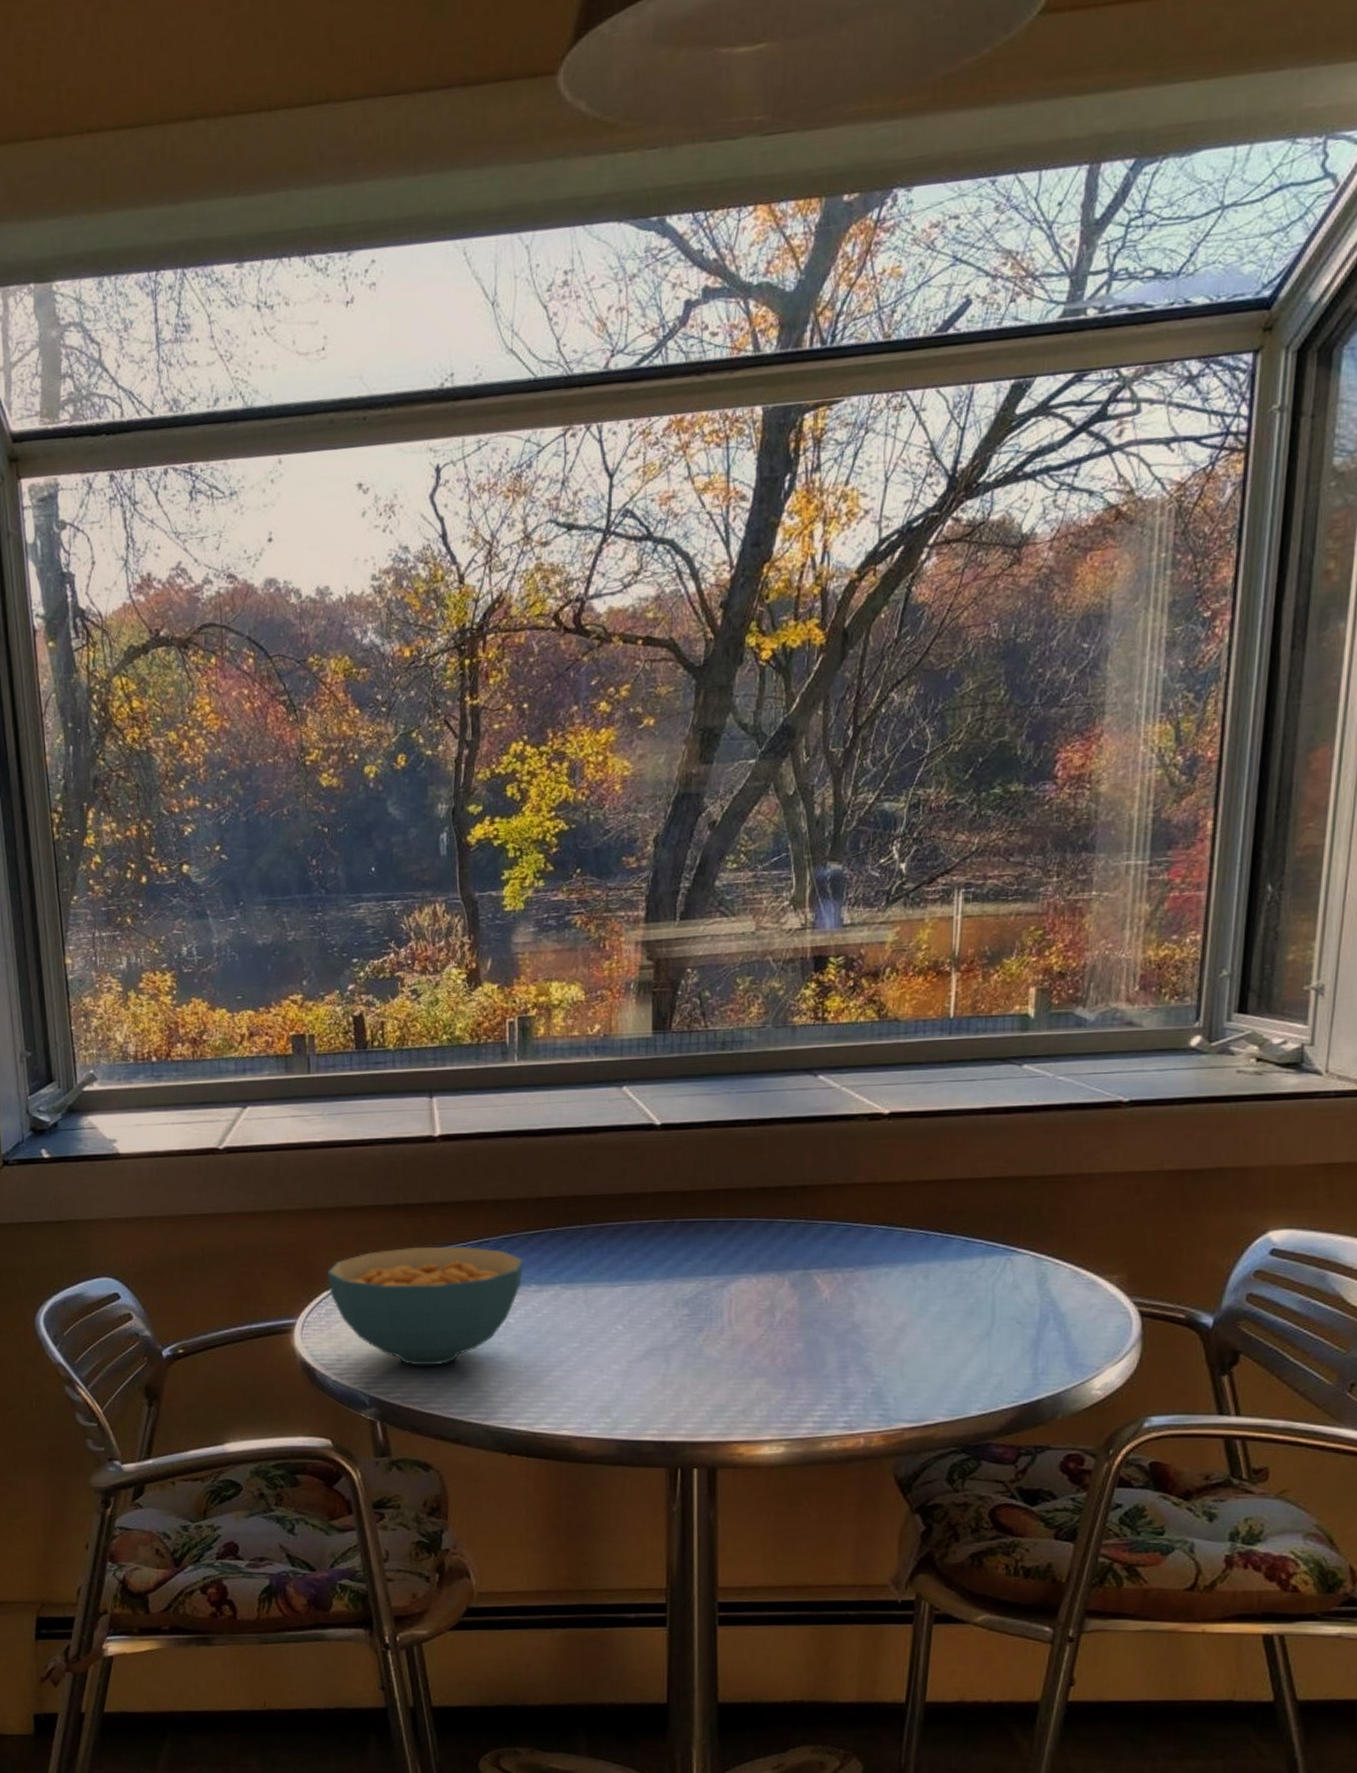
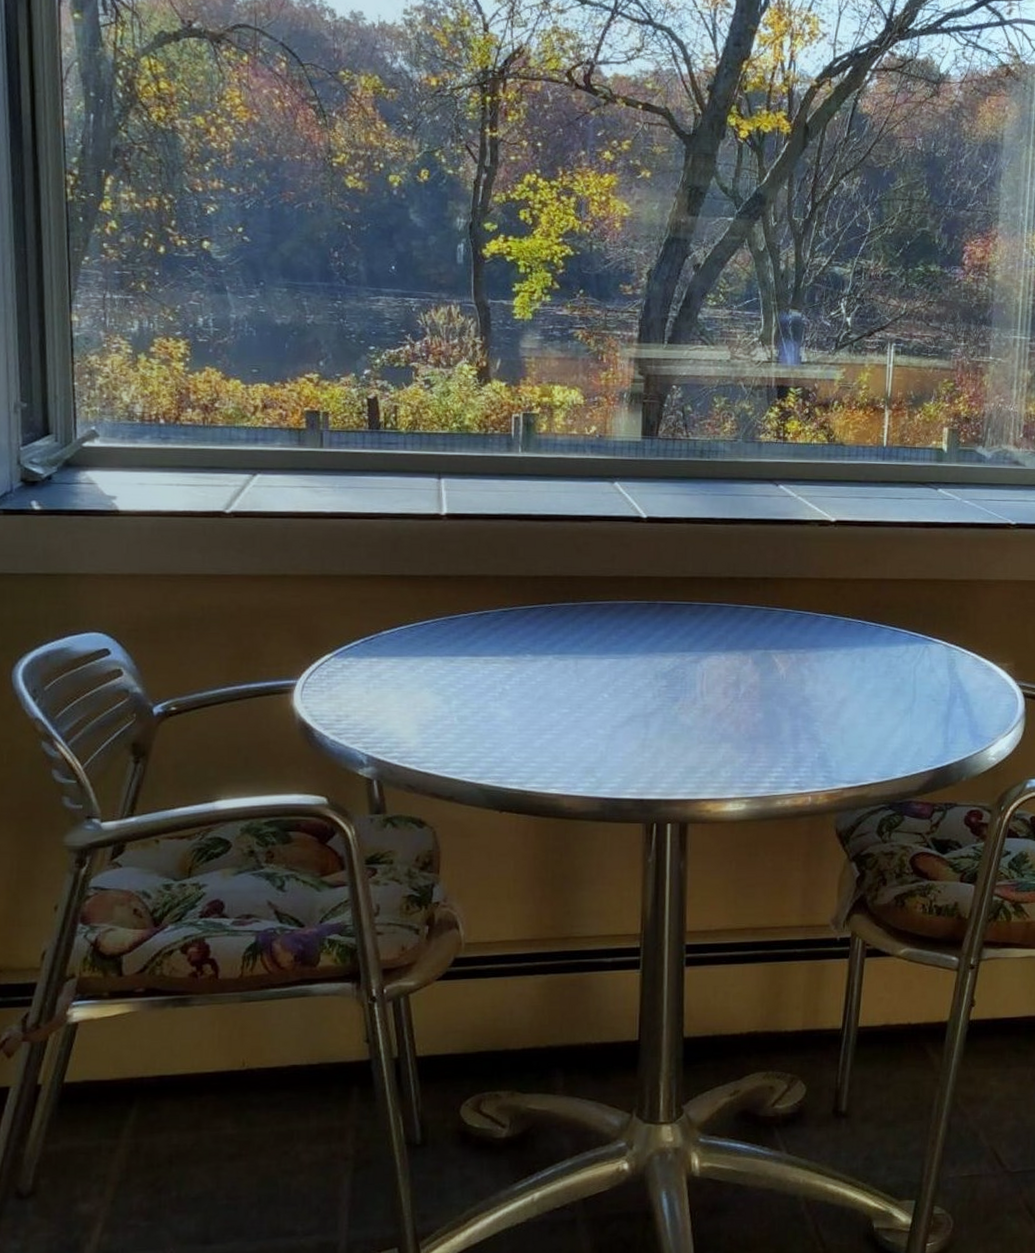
cereal bowl: present [328,1247,523,1366] -> none [331,616,520,727]

